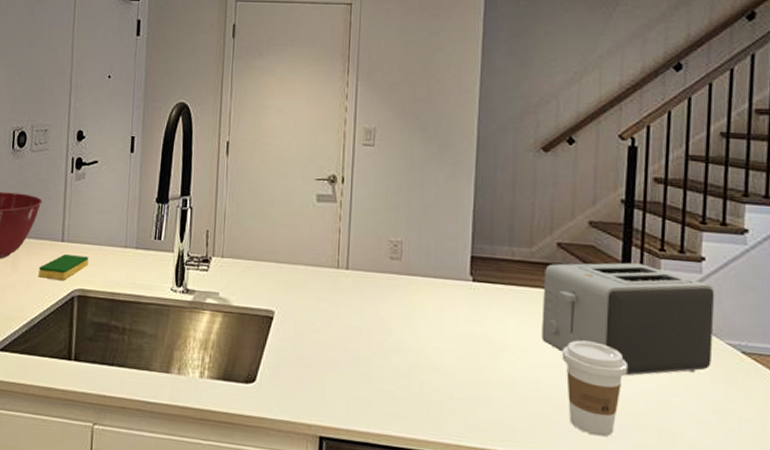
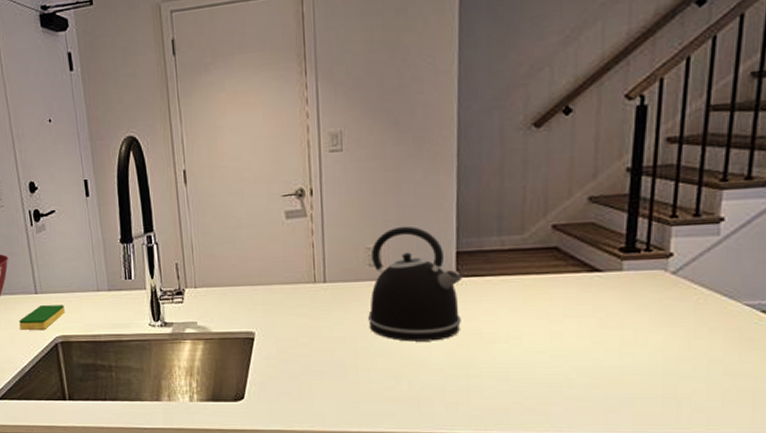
kettle: none [385,224,476,343] -> present [368,226,463,342]
toaster: present [541,262,715,377] -> none [536,234,734,350]
coffee cup: present [562,340,629,437] -> none [558,320,632,410]

